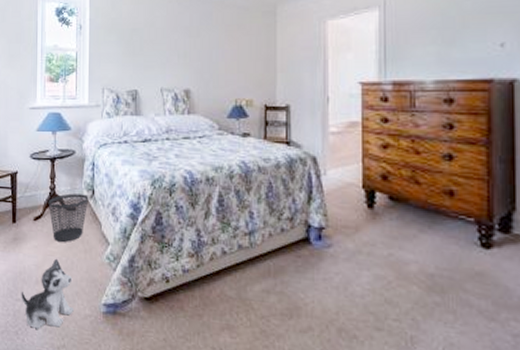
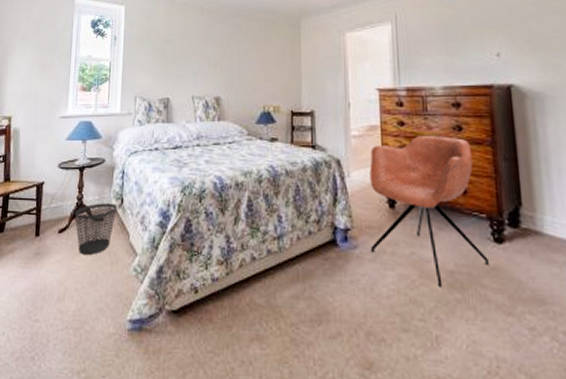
plush toy: present [21,258,73,329] -> none [40,273,97,353]
armchair: none [347,133,475,290] -> present [370,135,490,288]

